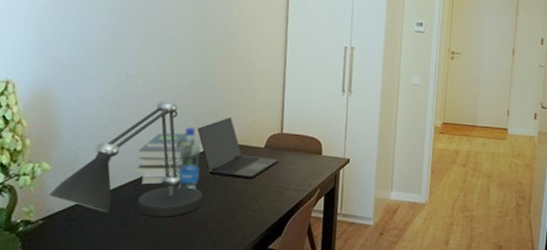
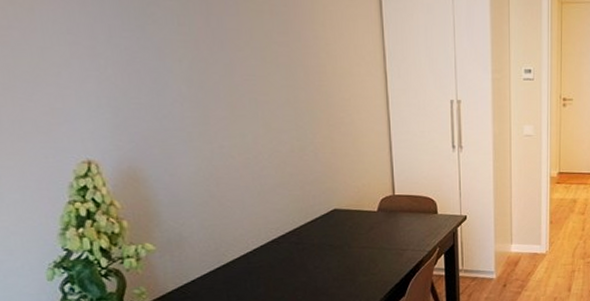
desk lamp: present [49,100,203,217] -> none [159,170,321,288]
books: present [136,132,186,185] -> none [245,203,294,258]
bottle: present [178,127,200,190] -> none [288,196,314,258]
laptop: present [197,117,278,179] -> none [304,182,393,244]

